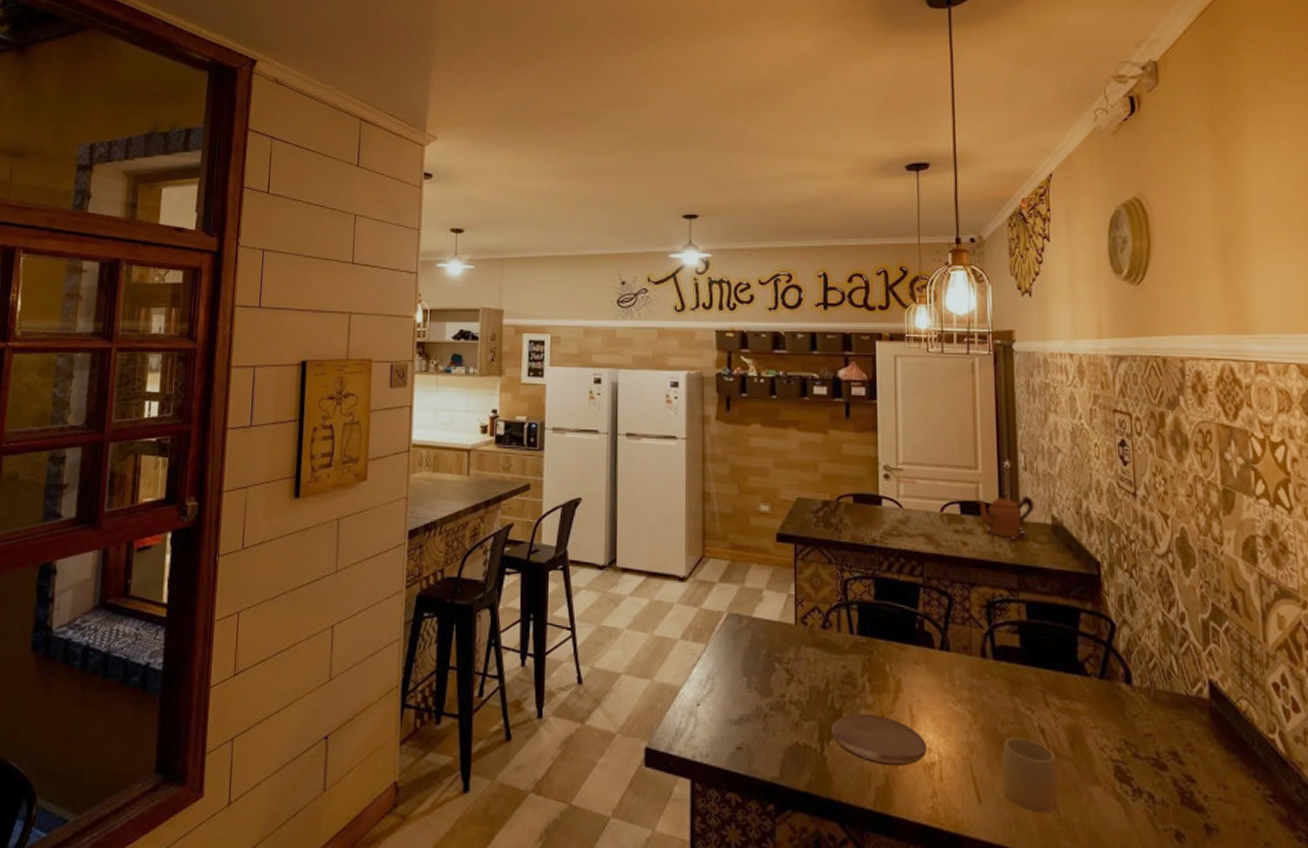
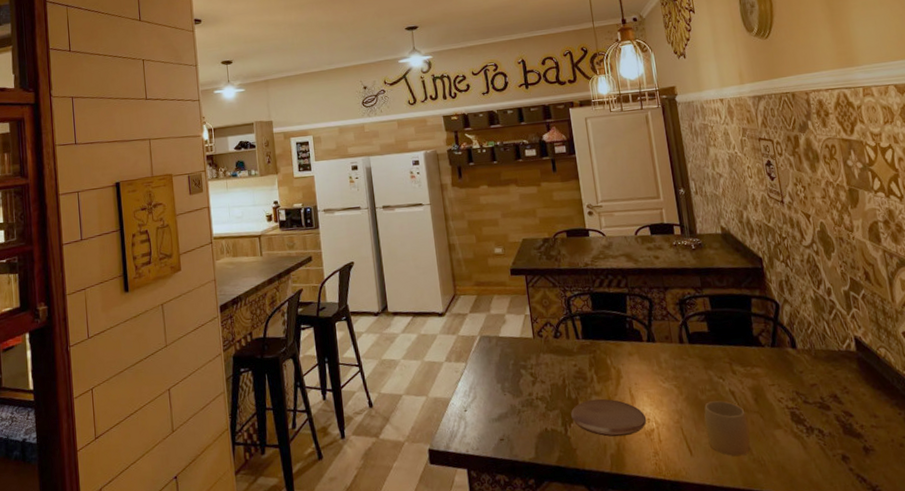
coffeepot: present [977,492,1035,539] -> none [662,213,707,250]

